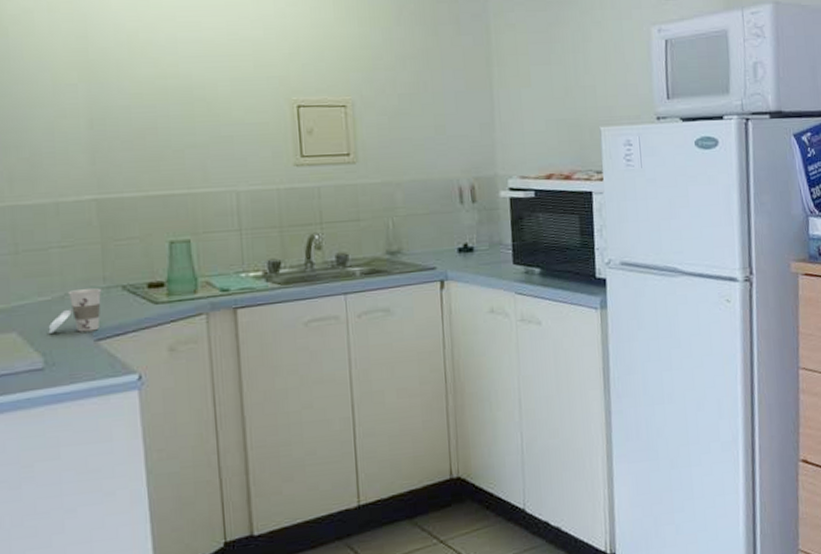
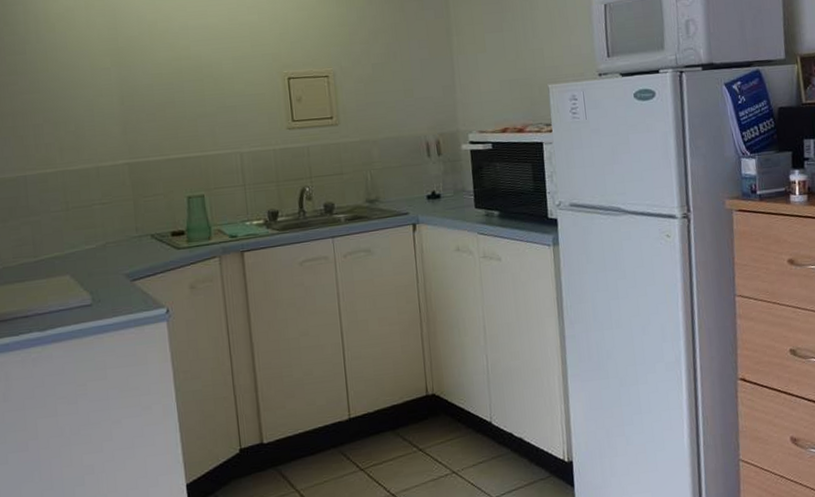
cup: present [48,288,102,333] -> none [94,237,135,275]

